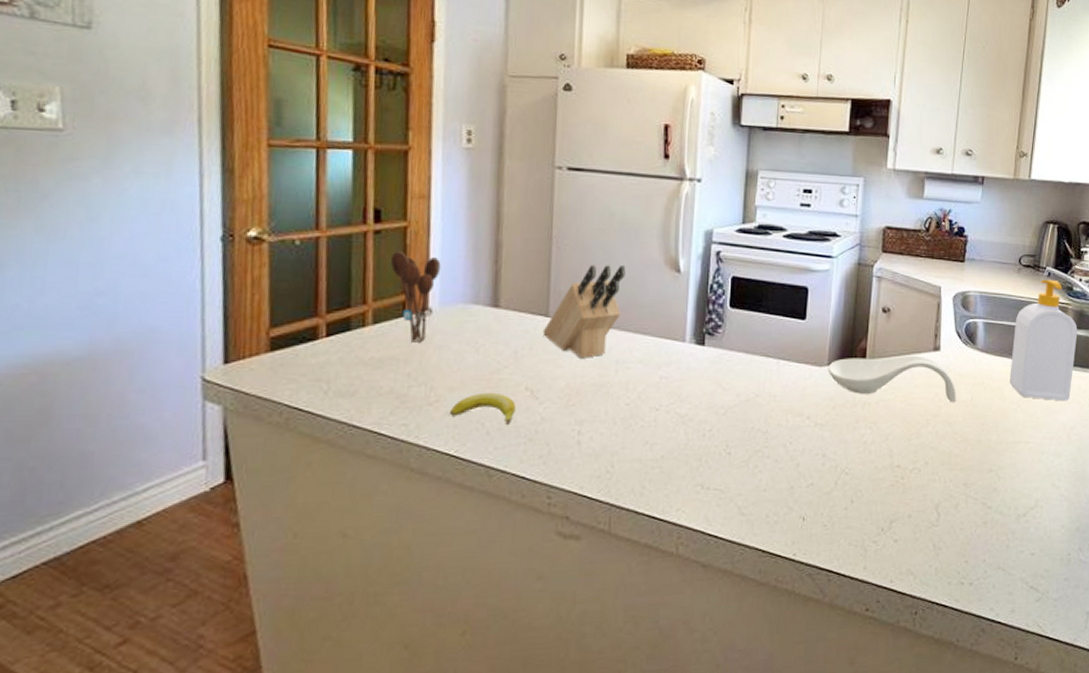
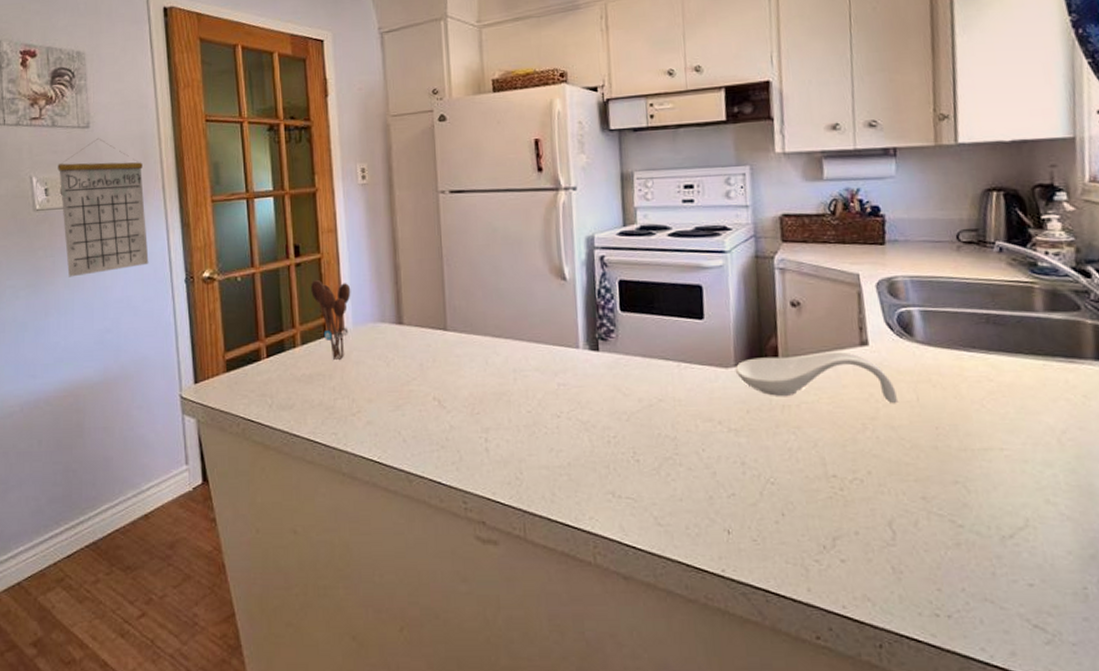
calendar: none [35,45,171,221] -> present [58,138,149,277]
banana: present [450,392,515,424] -> none [371,403,426,432]
knife block: present [542,265,626,358] -> none [443,277,513,368]
soap bottle: present [1009,279,1078,402] -> none [962,255,1055,400]

